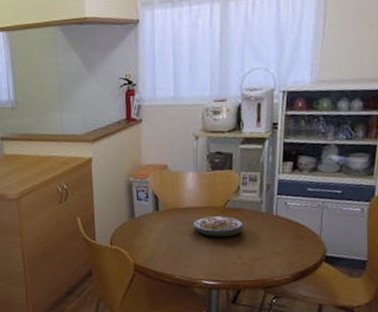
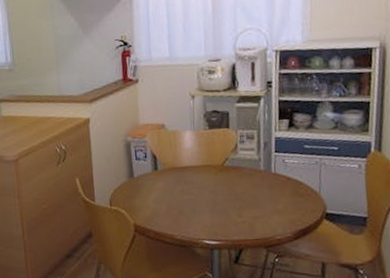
soup: present [193,215,244,237] -> none [192,174,243,196]

